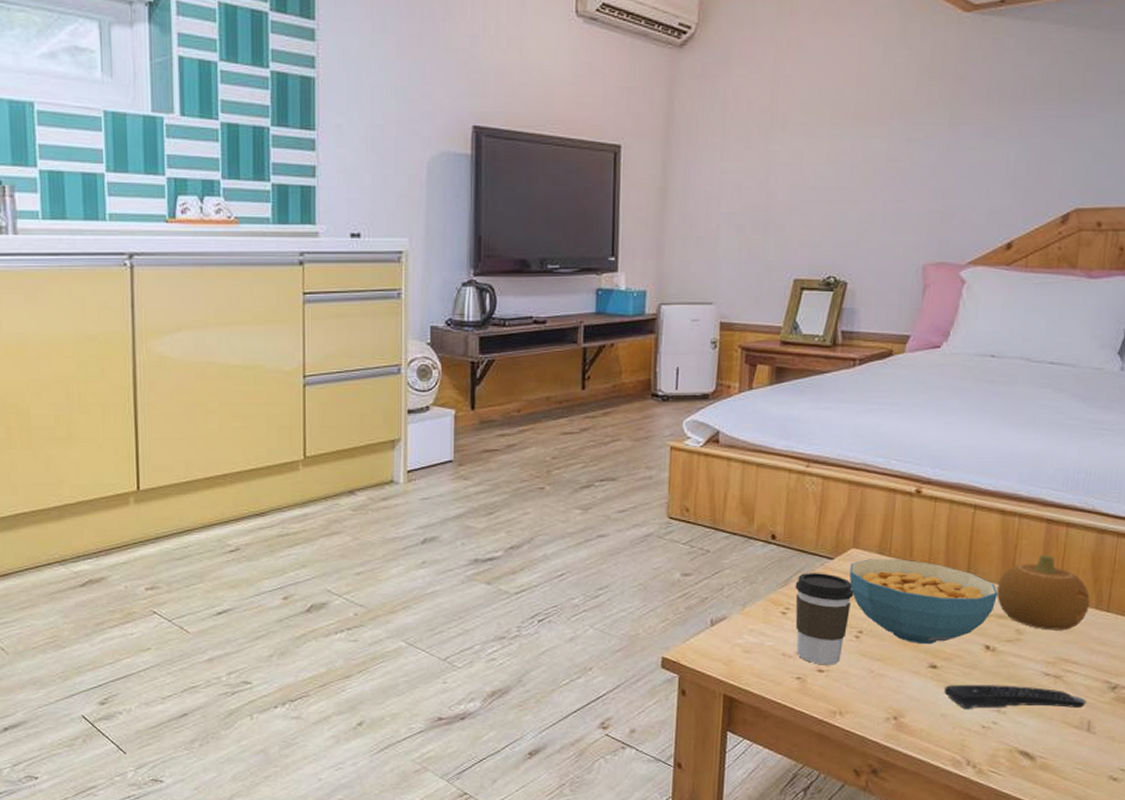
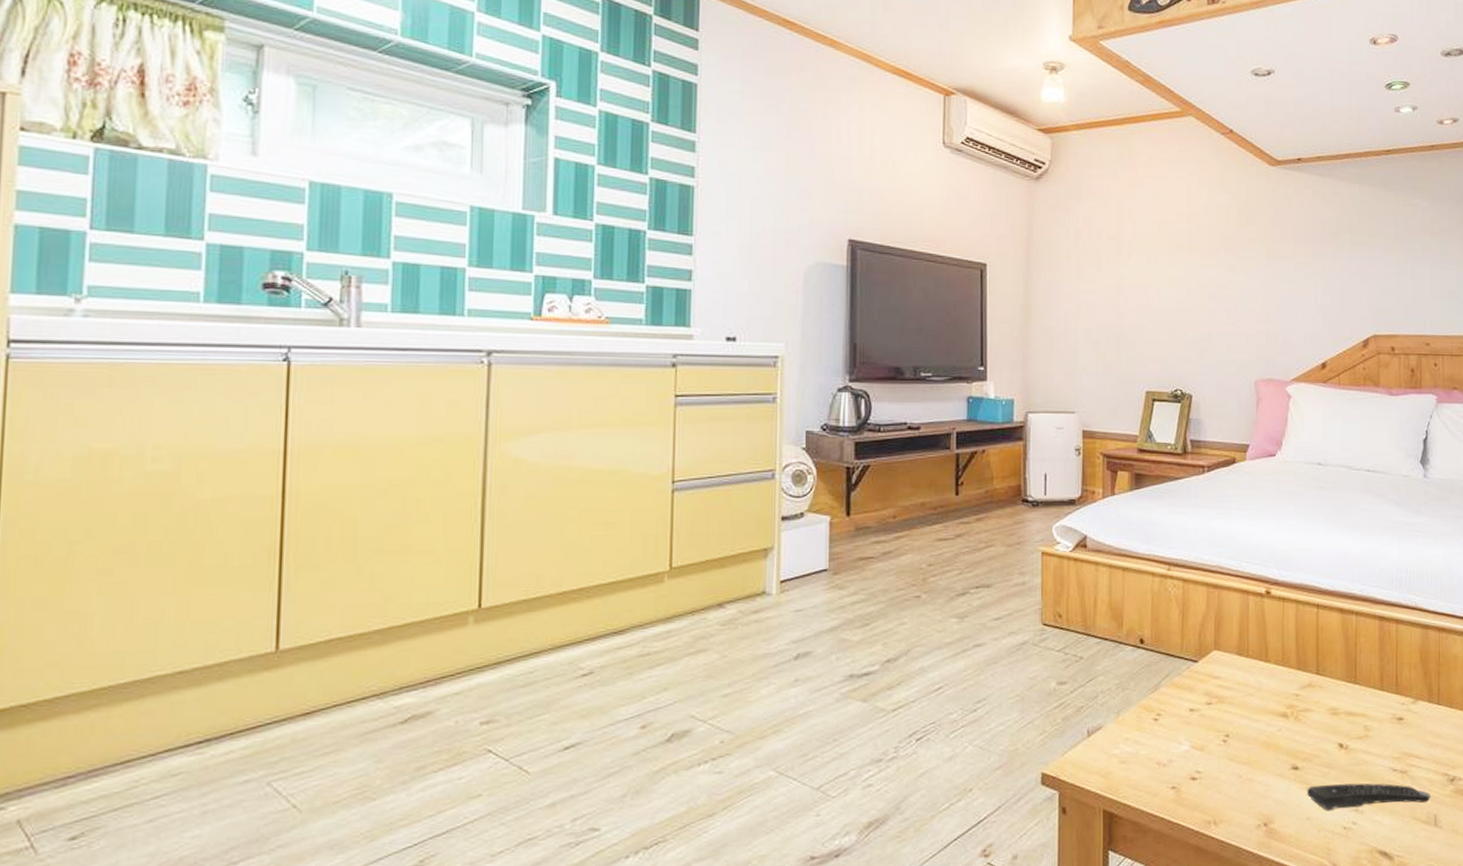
coffee cup: present [795,573,854,665] -> none [1164,676,1219,773]
cereal bowl: present [849,559,998,645] -> none [1212,659,1344,746]
fruit: present [996,554,1090,630] -> none [1343,650,1423,726]

